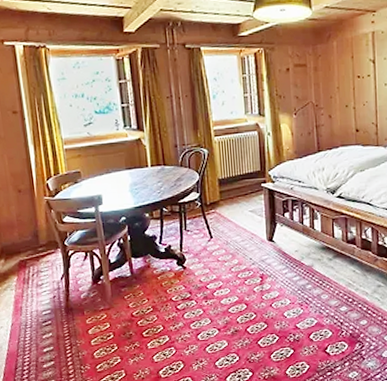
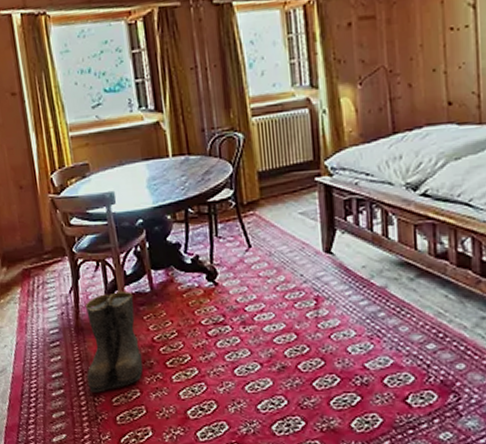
boots: none [74,276,124,362] -> present [85,290,143,392]

